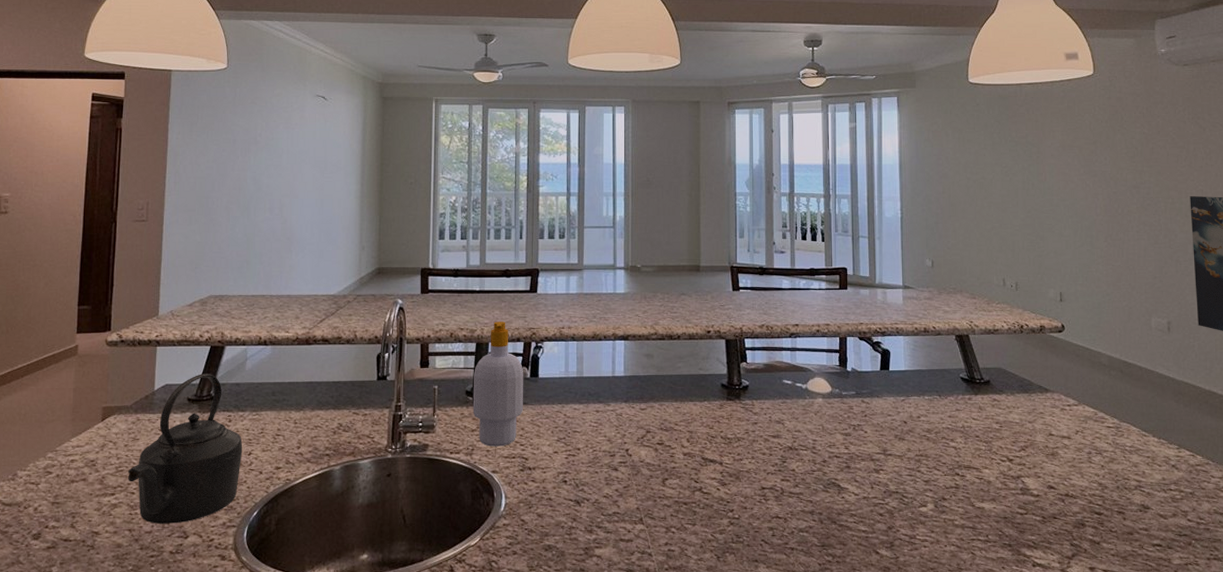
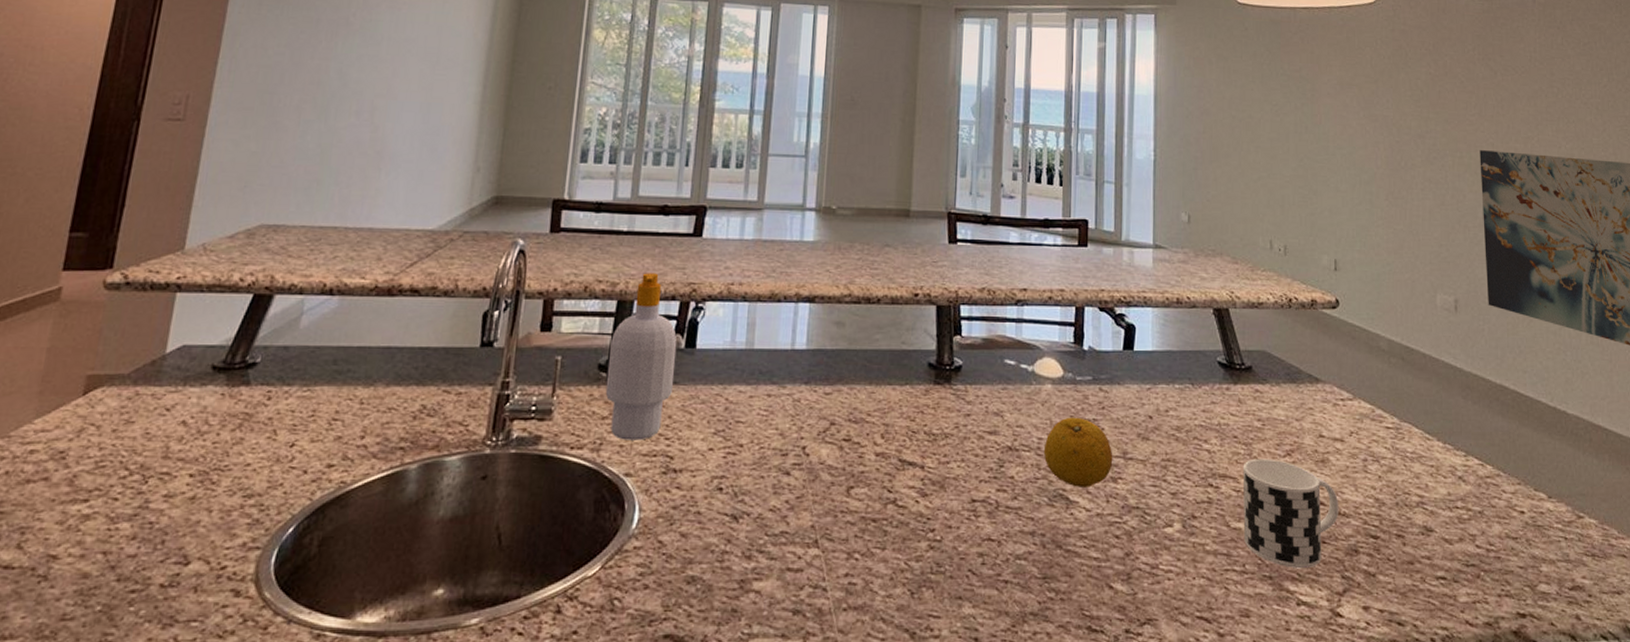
kettle: present [128,374,243,524] -> none [111,332,284,544]
fruit: none [818,423,875,477] -> present [1043,417,1113,487]
cup: none [984,453,1068,539] -> present [1242,458,1339,569]

